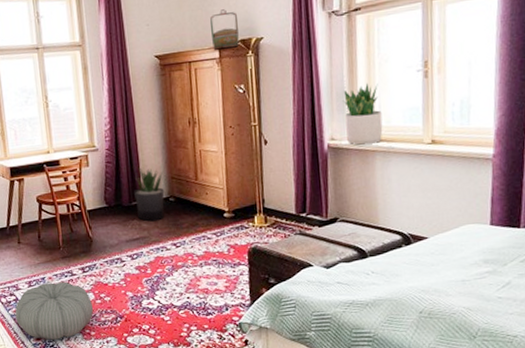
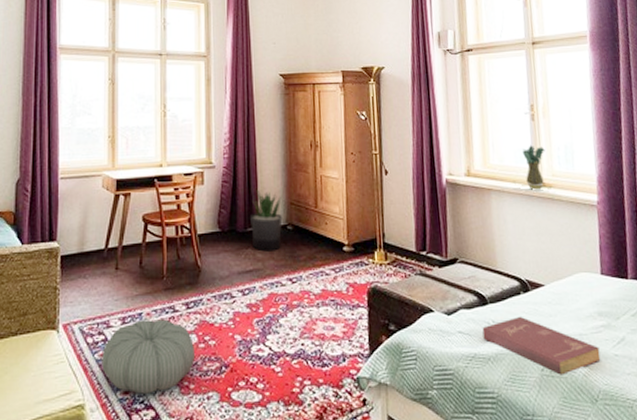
decorative basket: present [210,9,240,52] -> none [335,36,362,76]
planter: present [343,84,383,145] -> none [459,121,497,182]
book: none [361,266,483,317] -> present [482,316,601,375]
vase: none [413,102,438,148] -> present [523,144,545,190]

